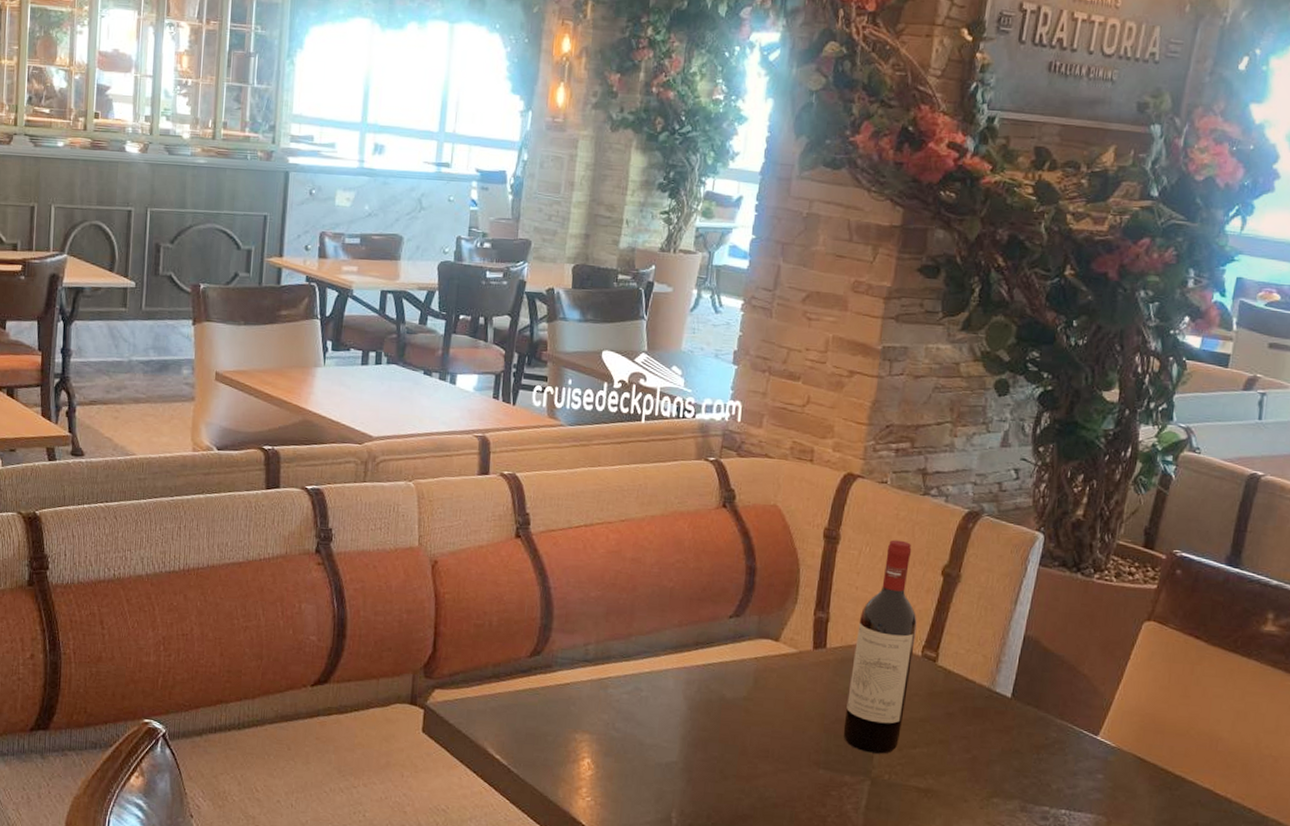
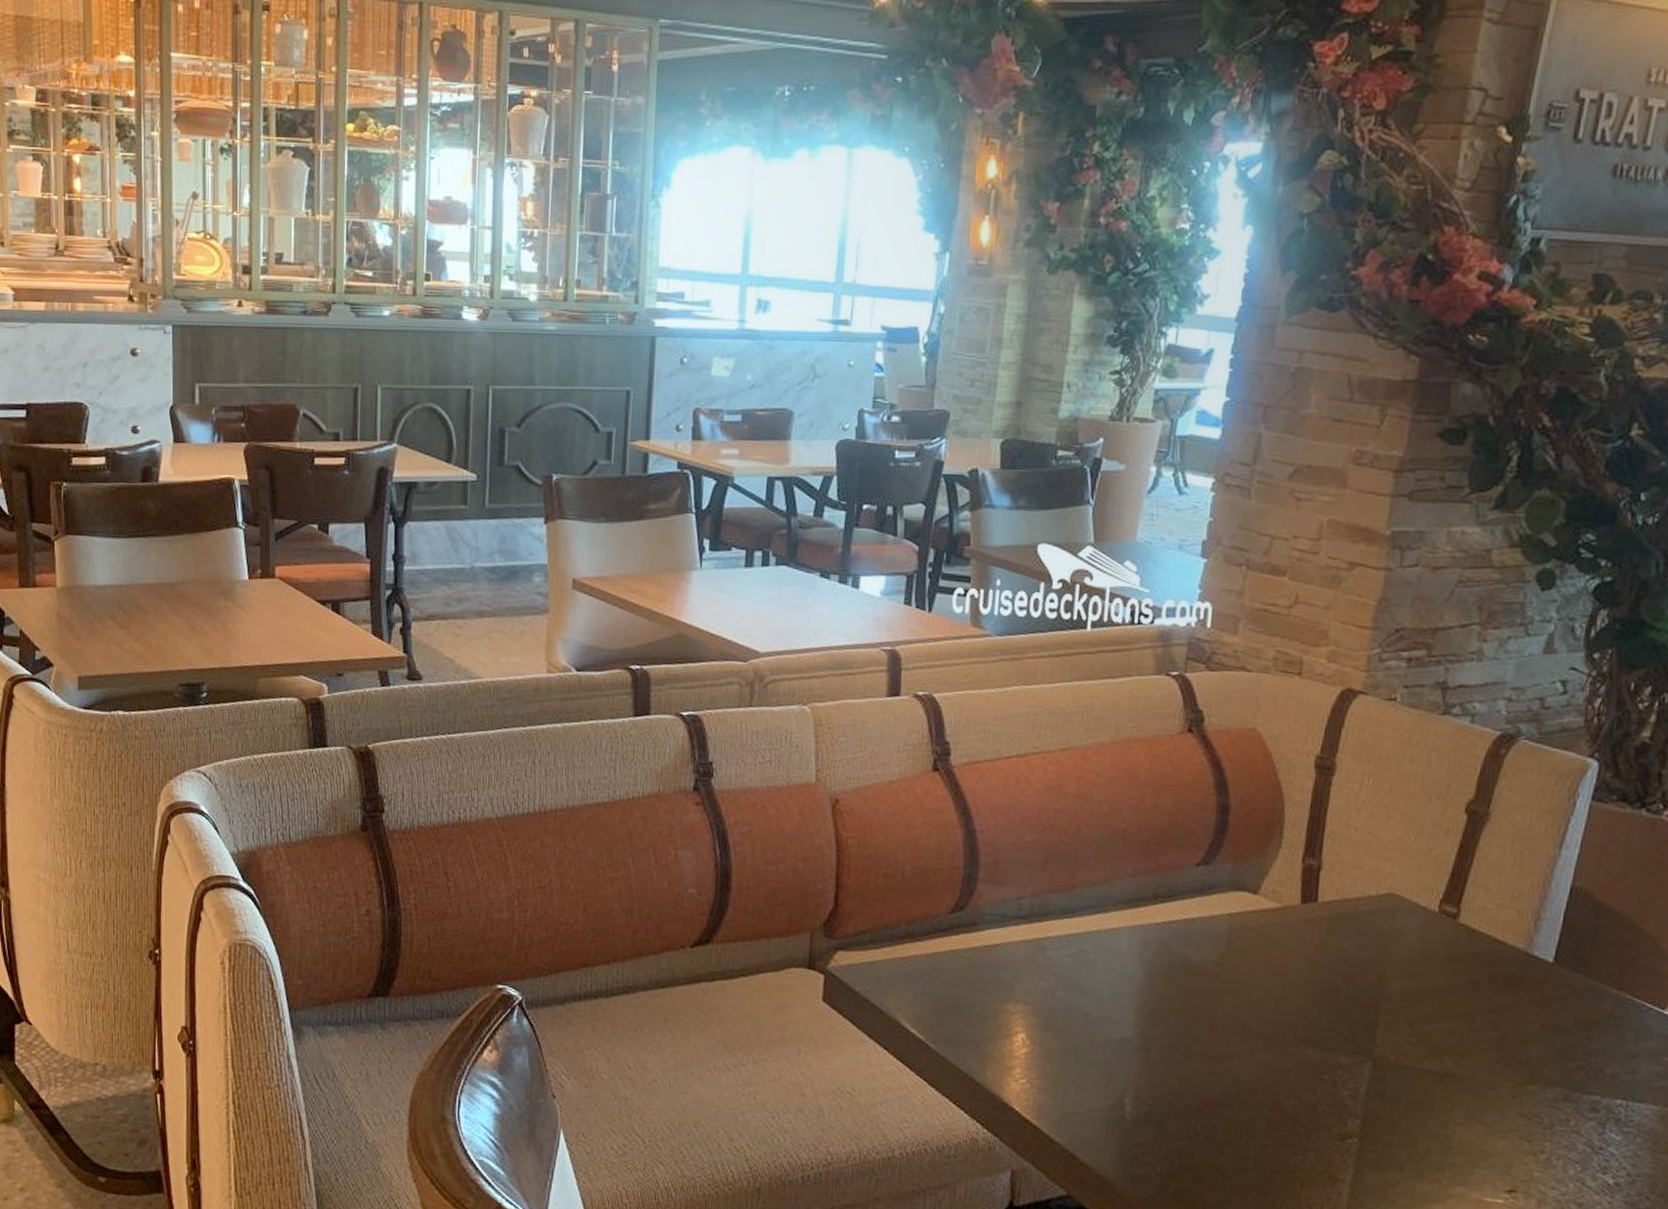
wine bottle: present [843,540,917,754] -> none [1338,770,1434,1031]

